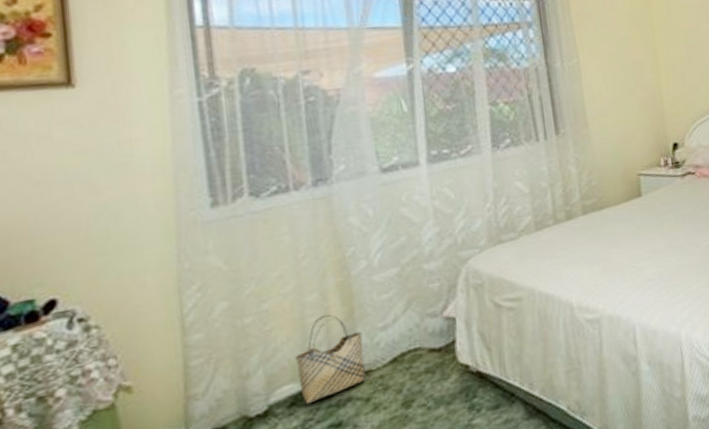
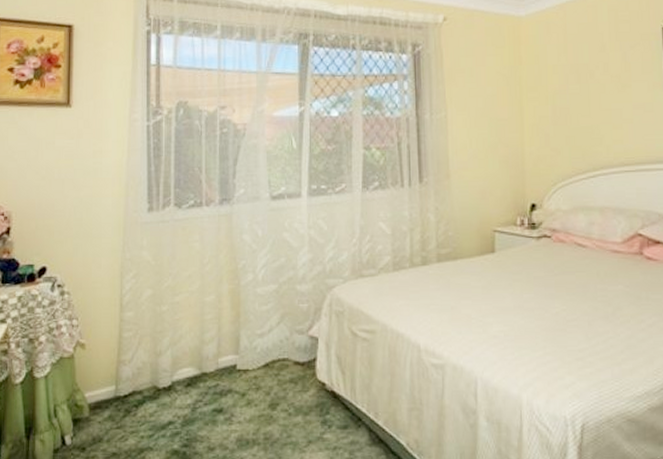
woven basket: present [295,314,366,405] -> none [194,314,244,388]

